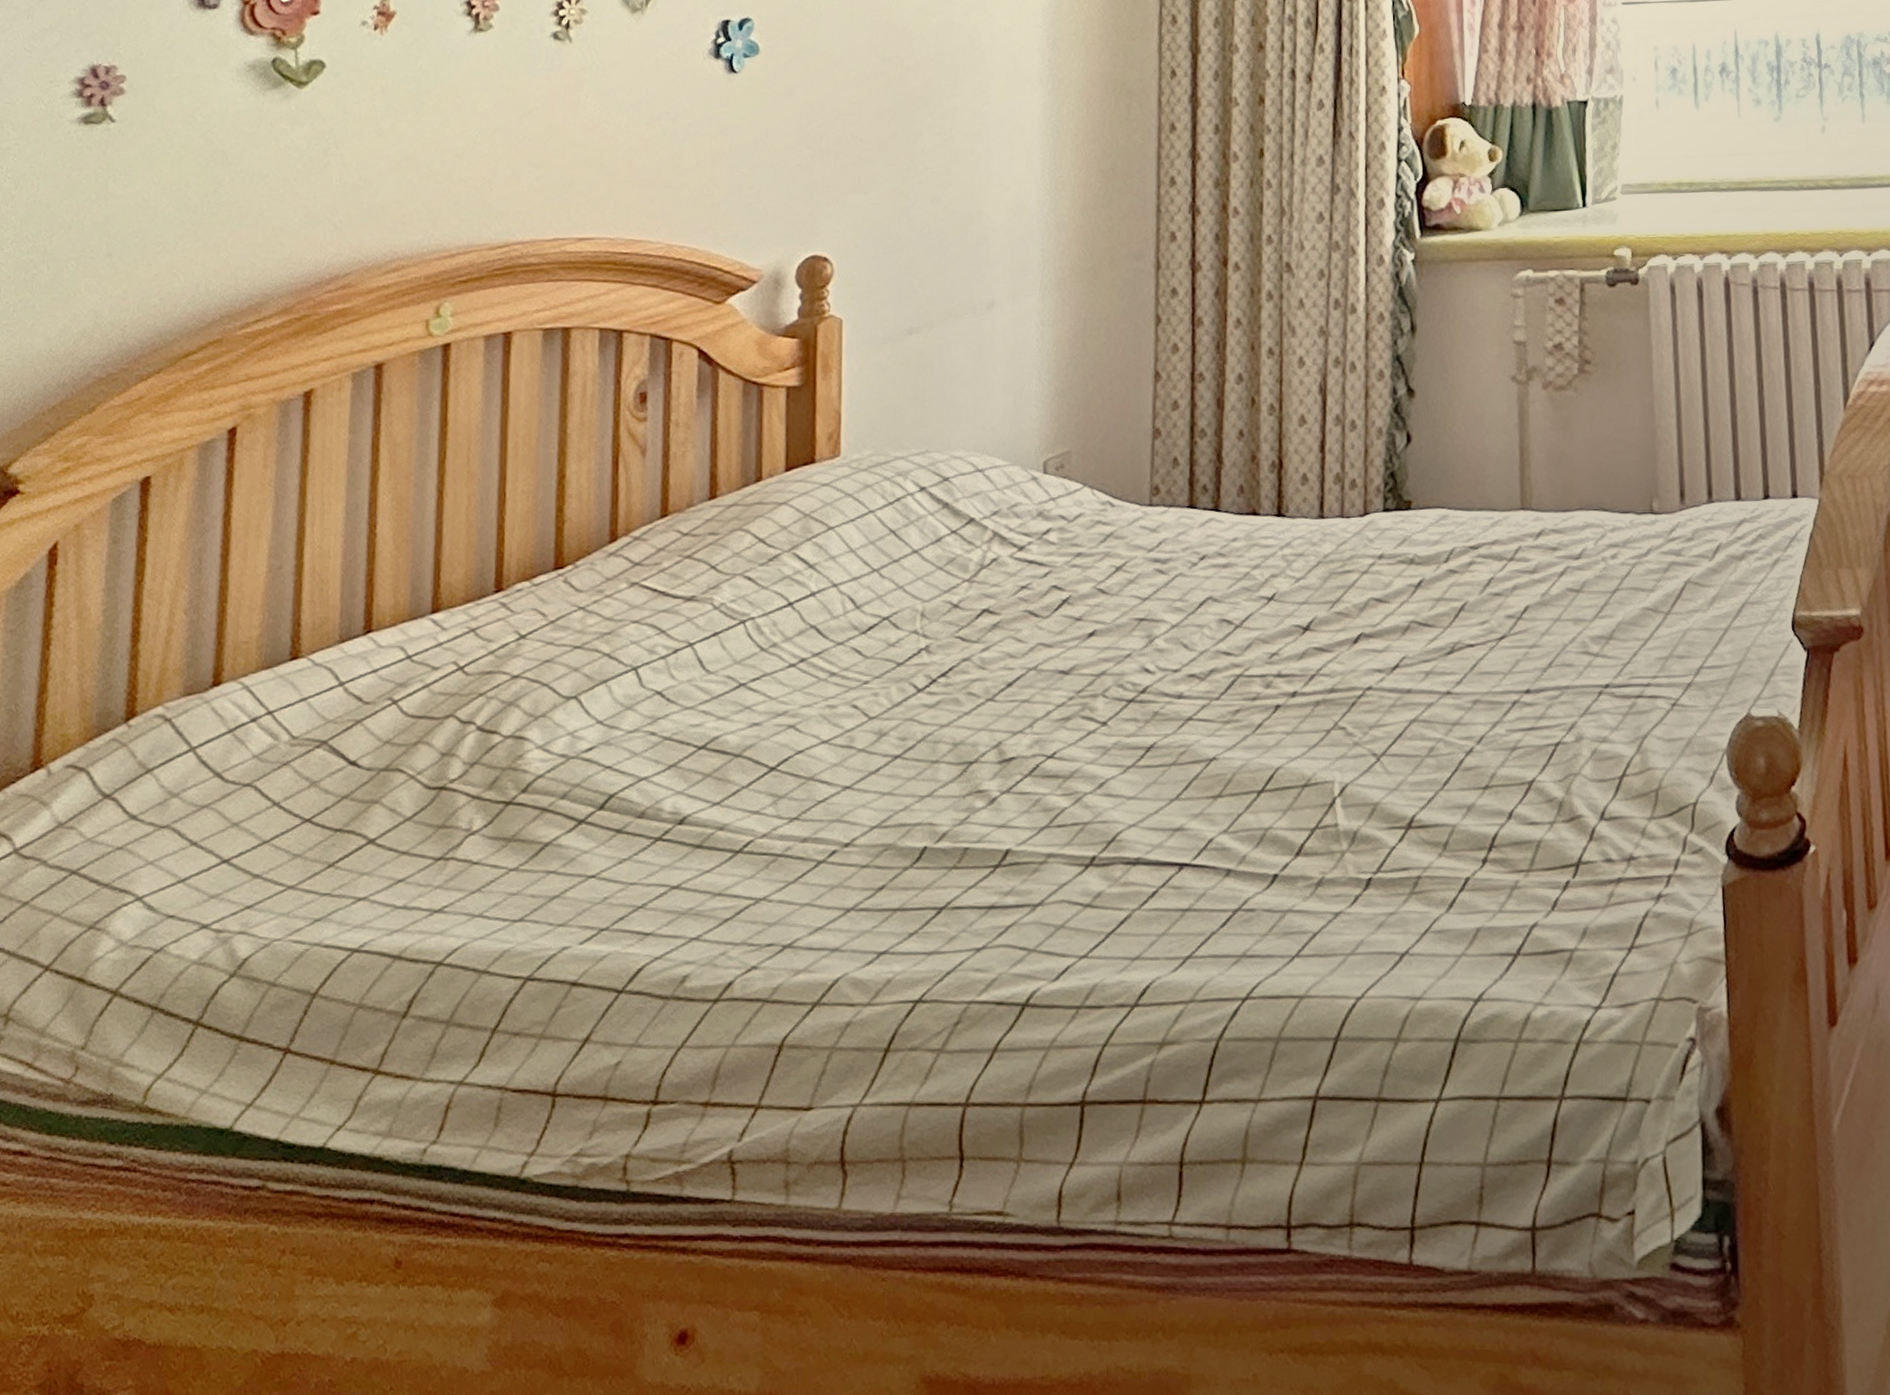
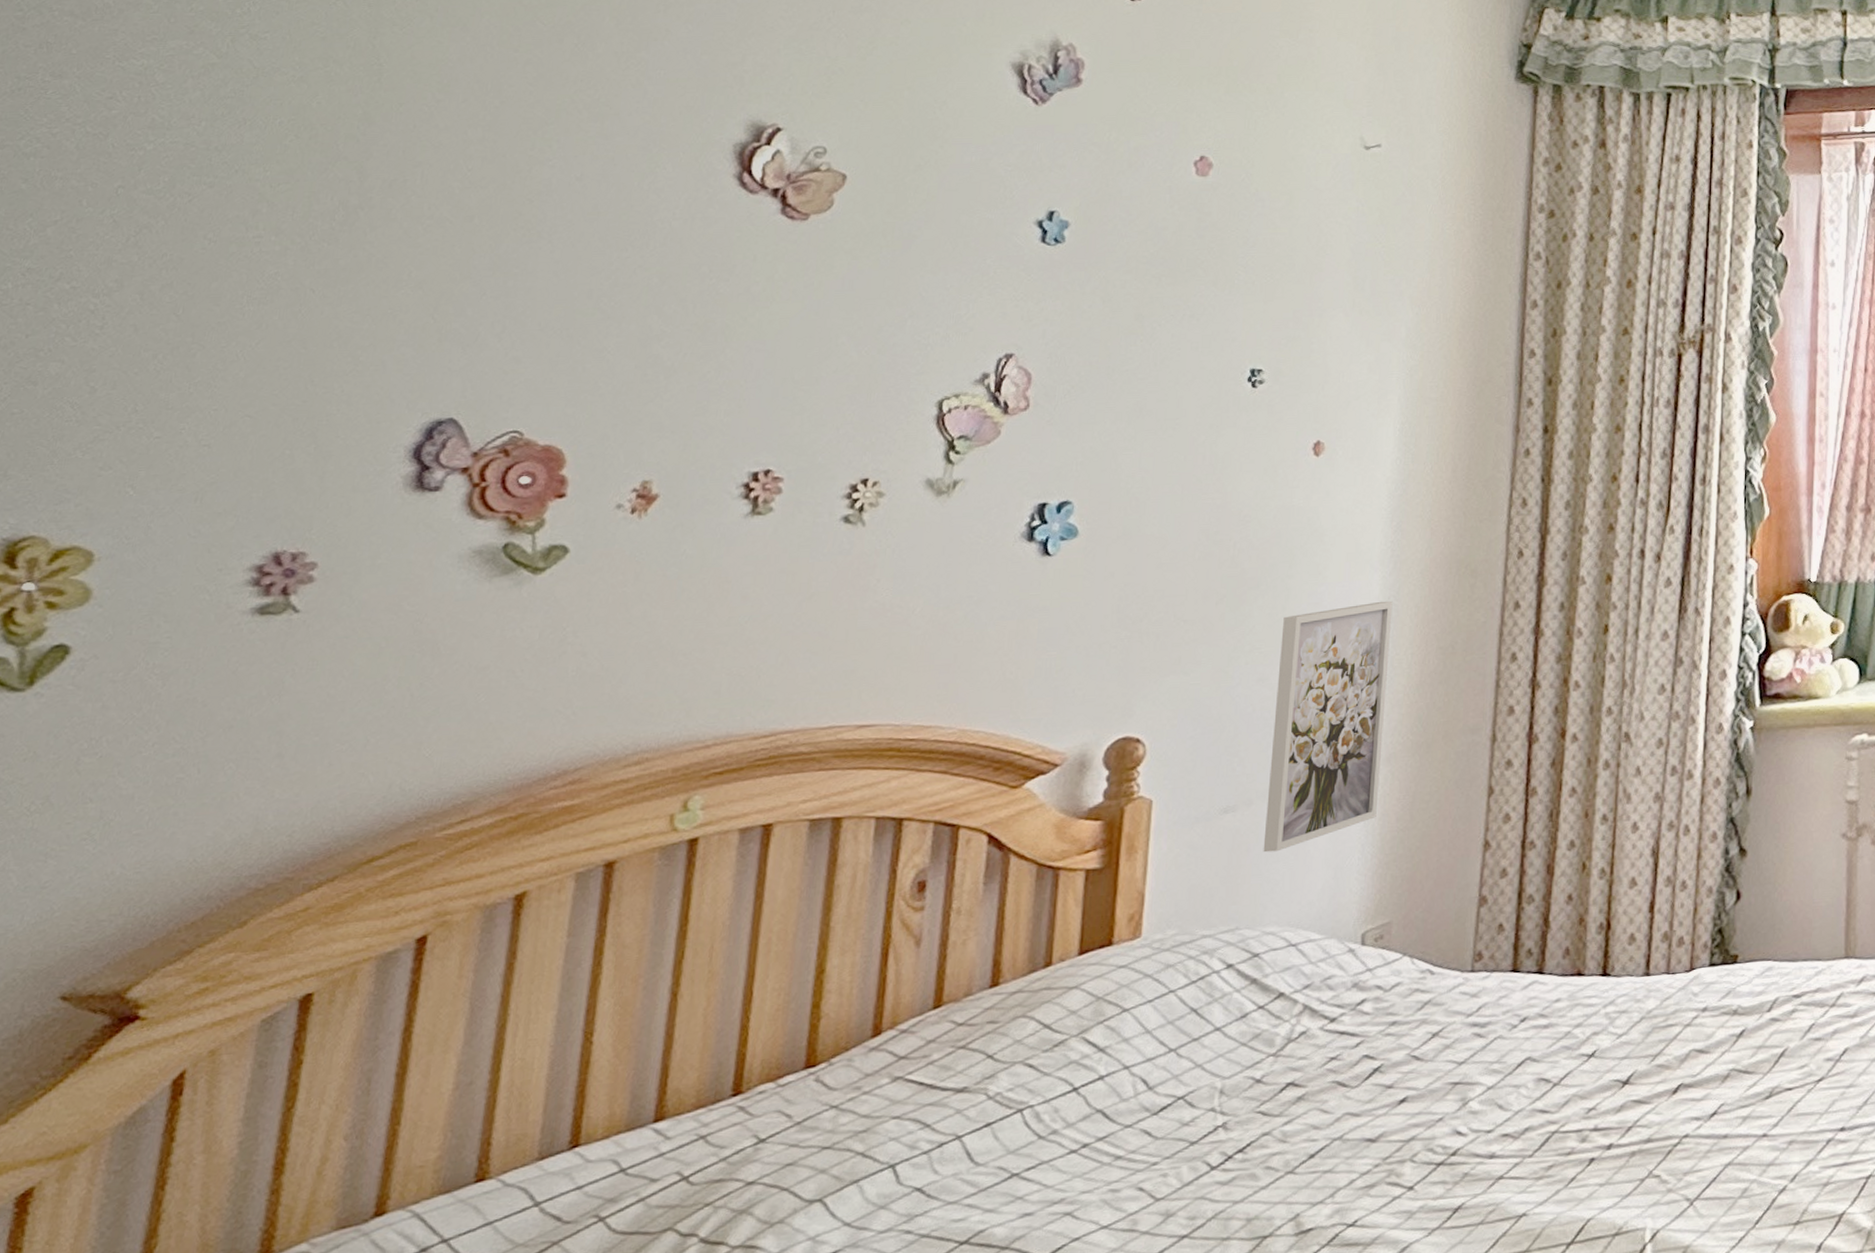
wall art: none [946,121,1054,376] -> present [1263,600,1393,853]

